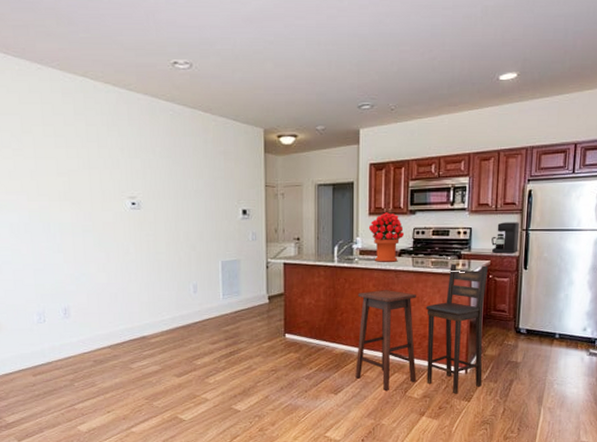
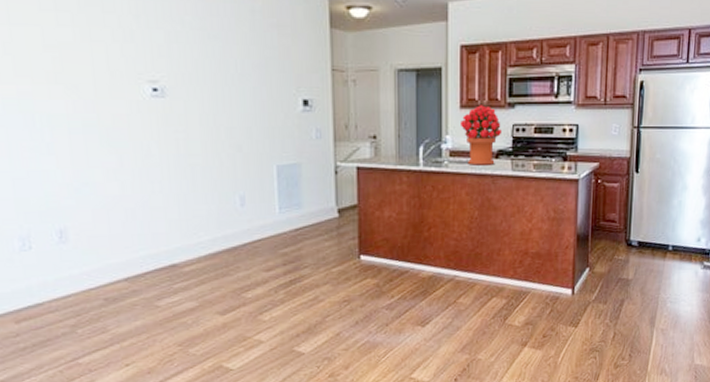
bar stool: present [355,290,416,392] -> none [446,199,517,320]
bar stool: present [425,263,488,394] -> none [527,166,596,319]
coffee maker: present [491,222,520,254] -> none [600,118,631,155]

